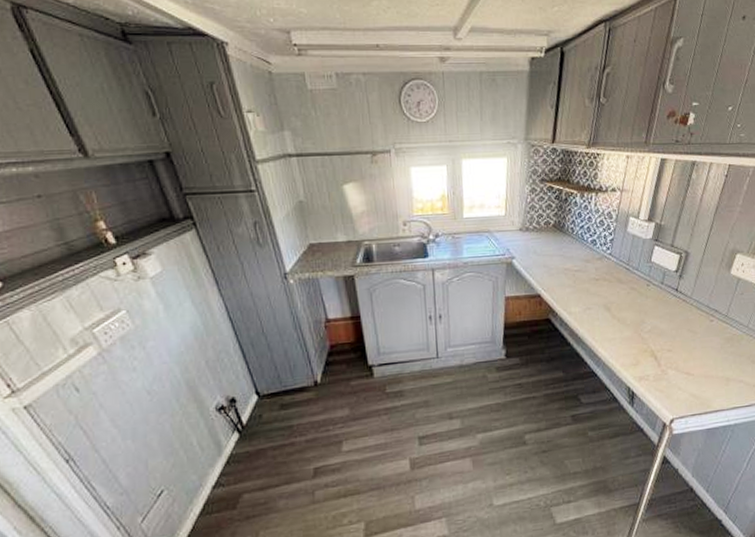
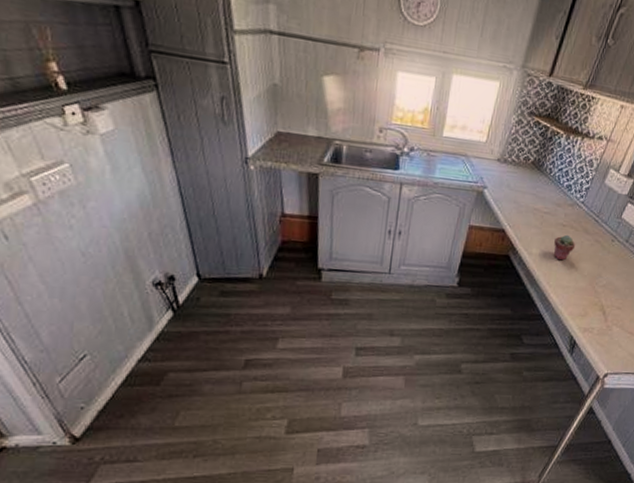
potted succulent: none [591,287,613,314] -> present [554,234,576,261]

